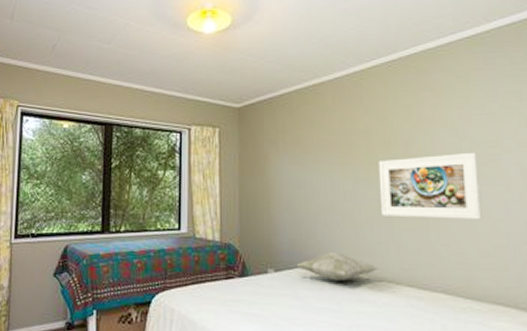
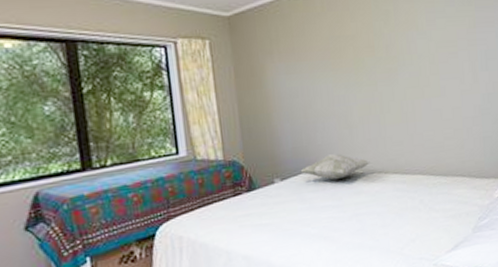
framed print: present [378,152,482,220] -> none [365,51,446,115]

